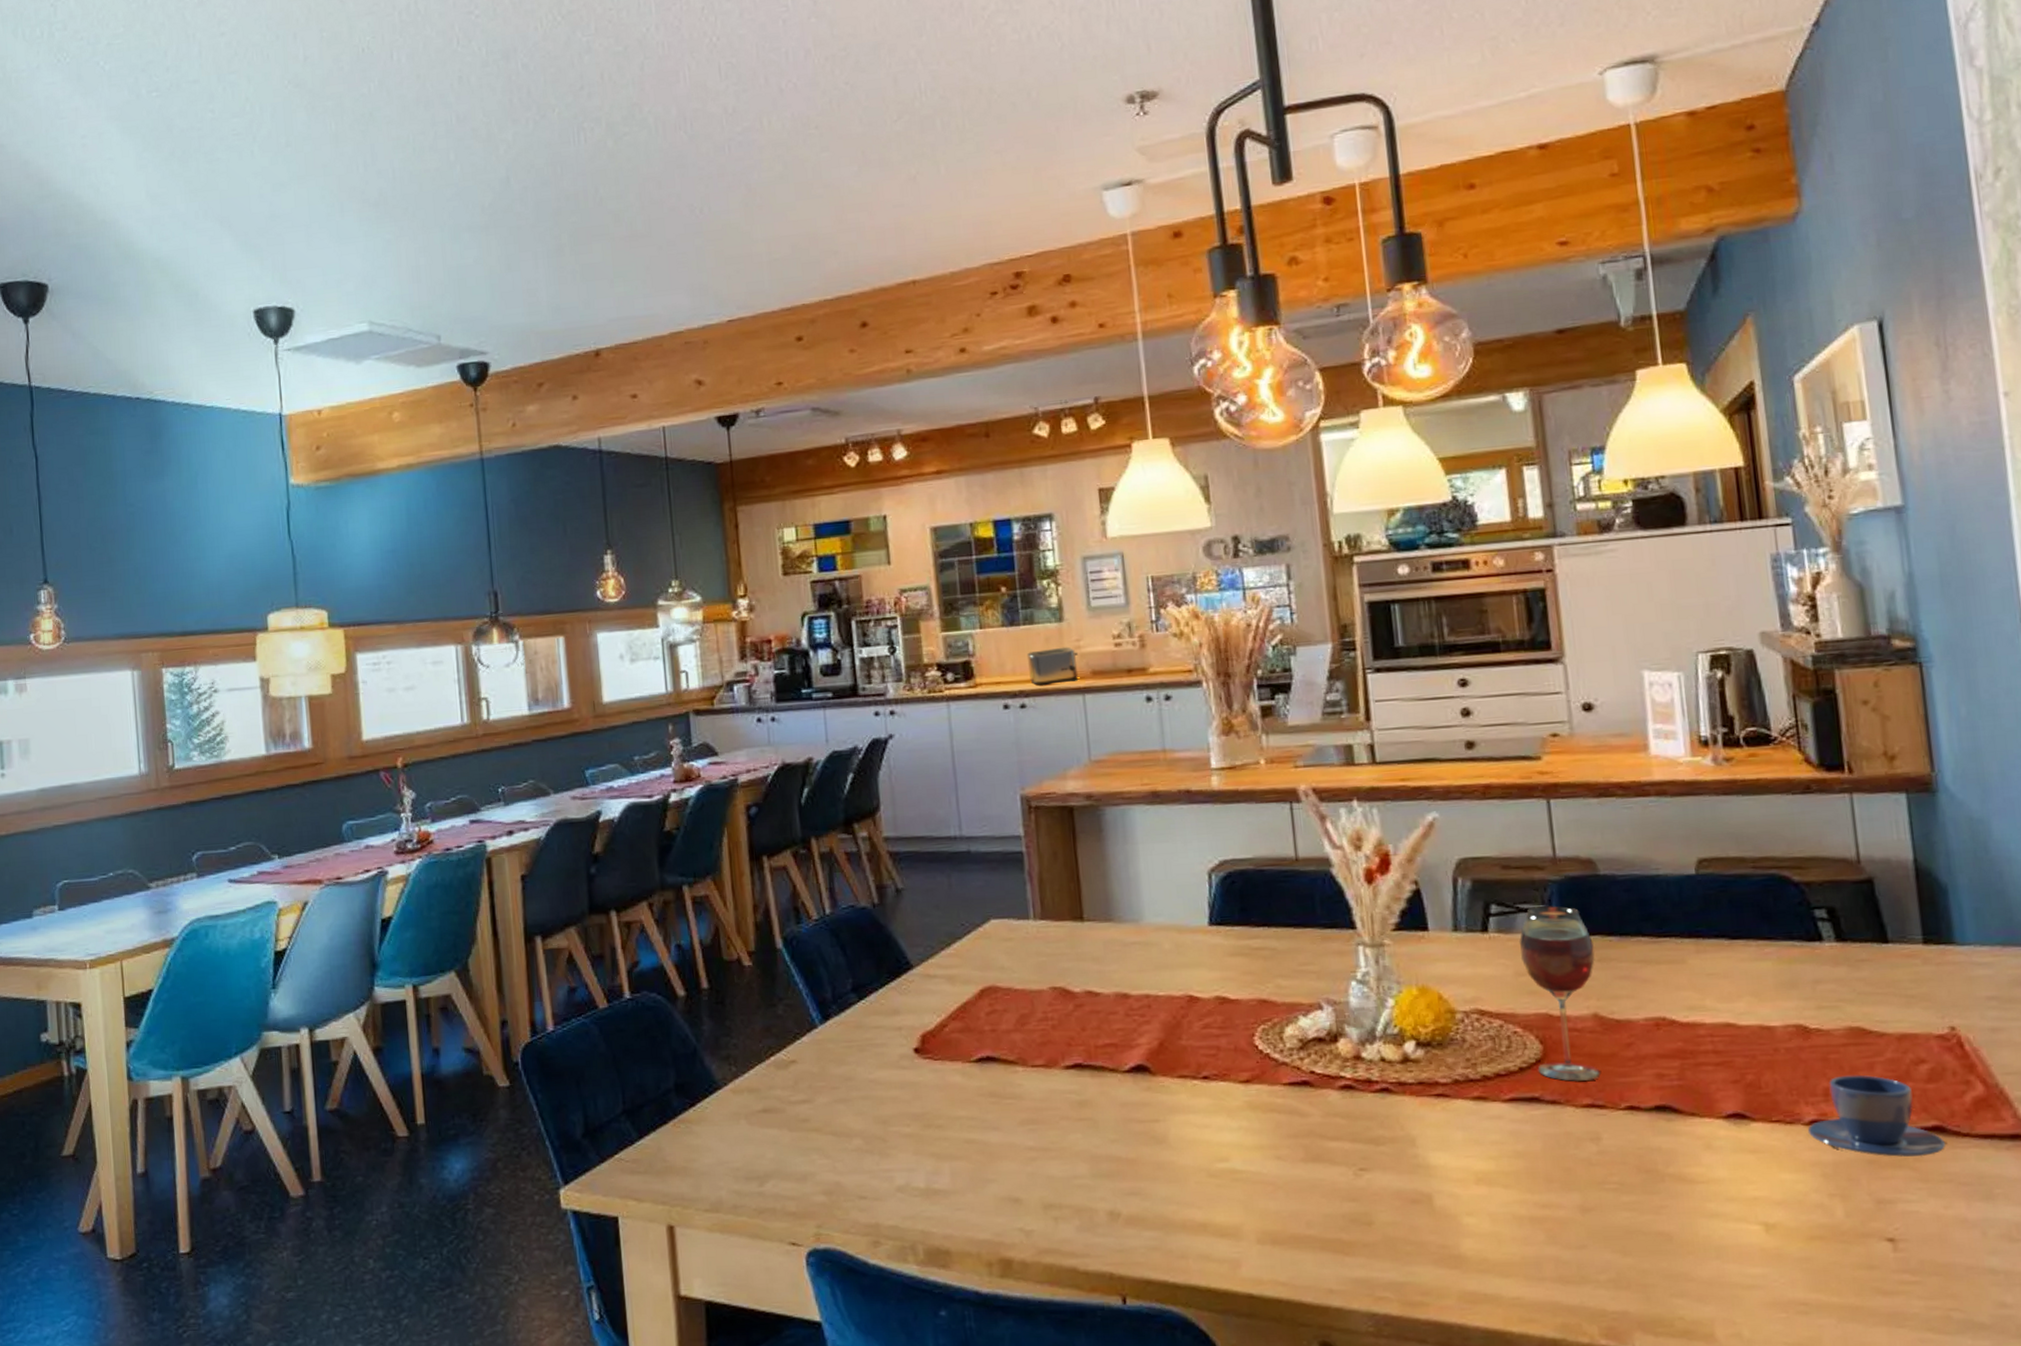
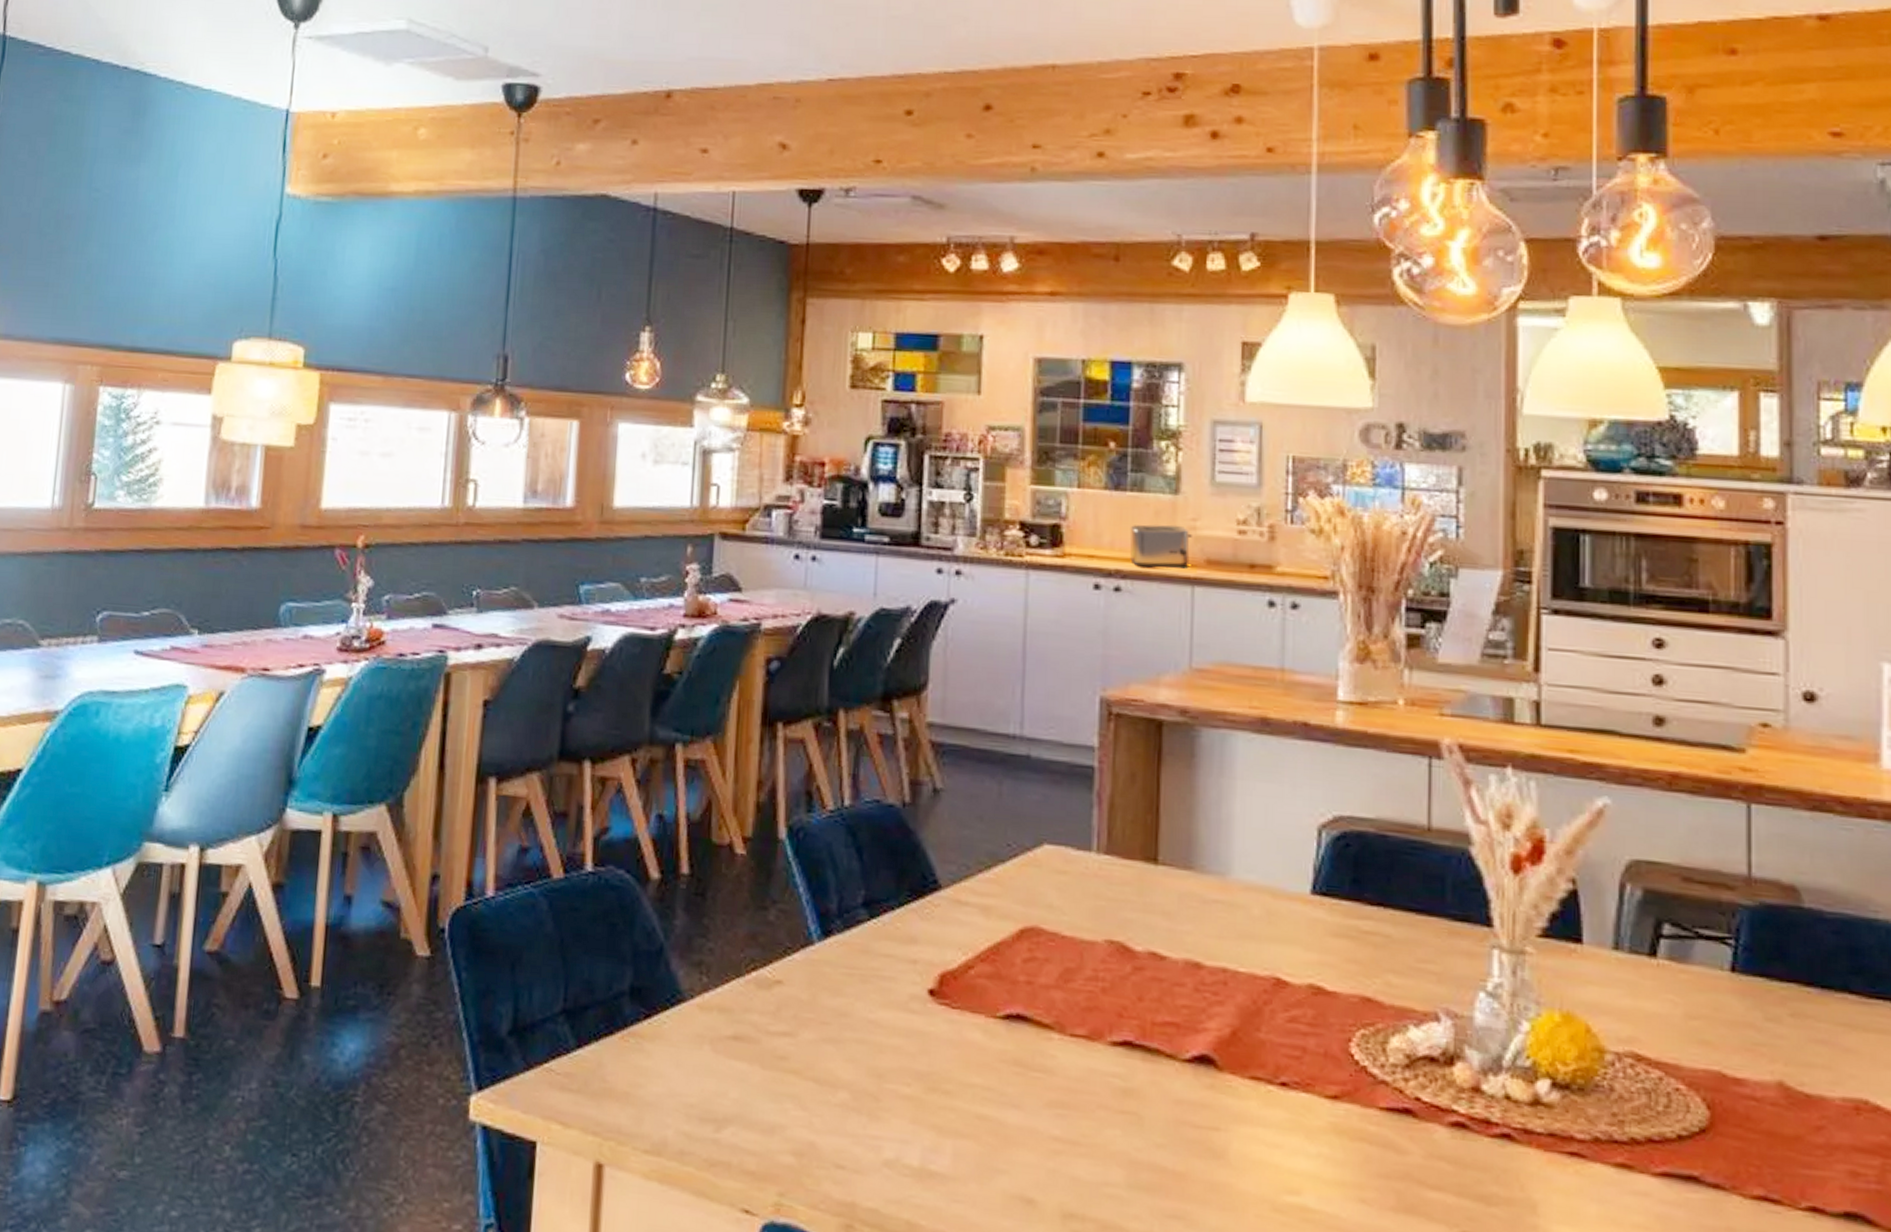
wineglass: present [1519,906,1601,1081] -> none [1694,935,1787,1166]

